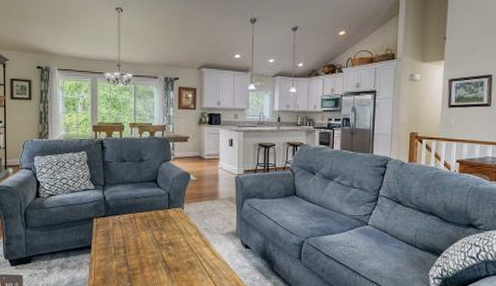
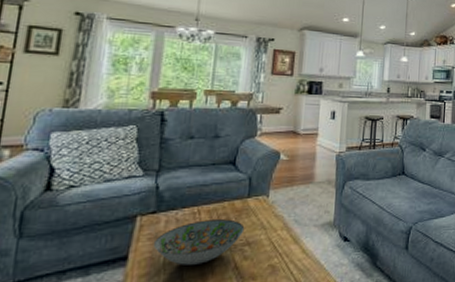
decorative bowl: none [106,224,168,256] -> present [153,219,245,265]

